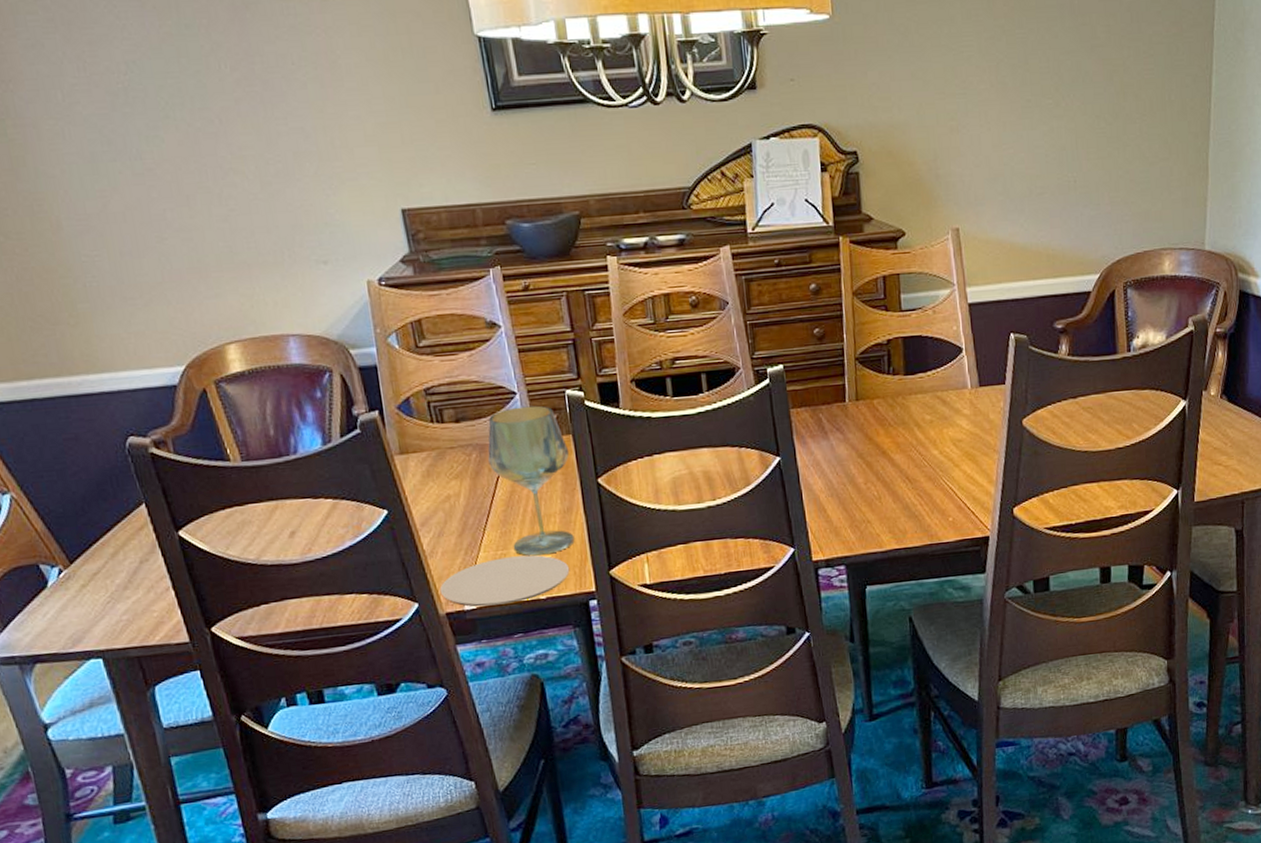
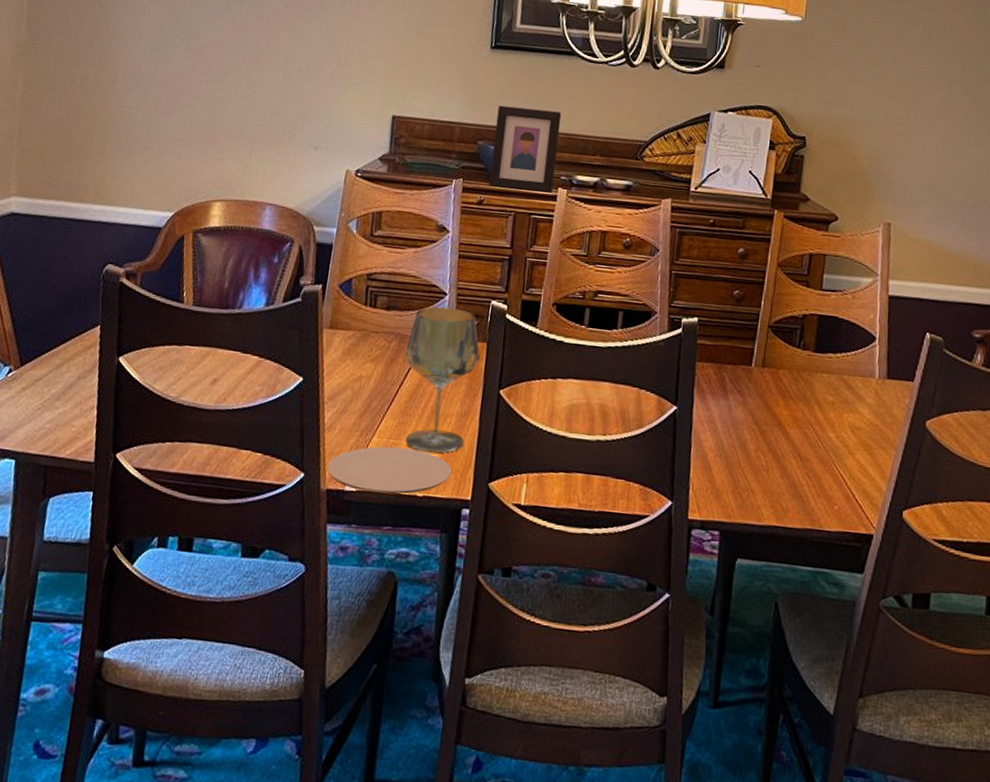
picture frame: none [518,171,601,270] -> present [489,105,562,193]

